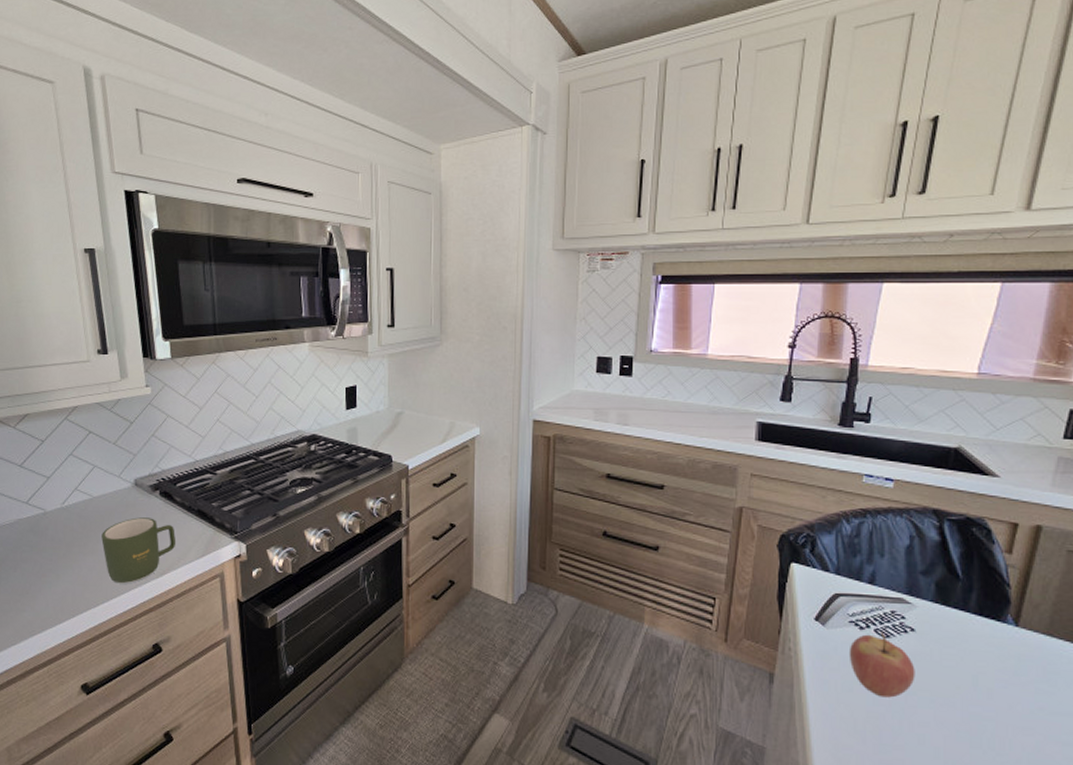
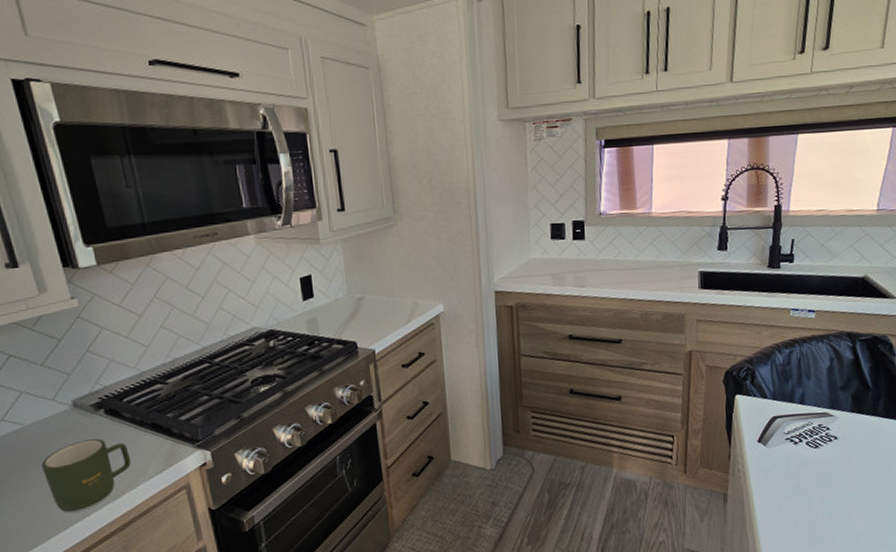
fruit: present [849,632,915,698] -> none [786,443,840,499]

